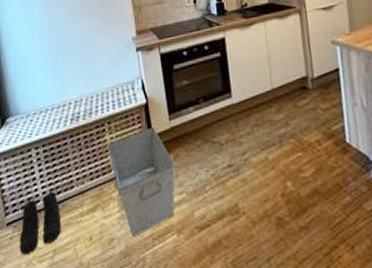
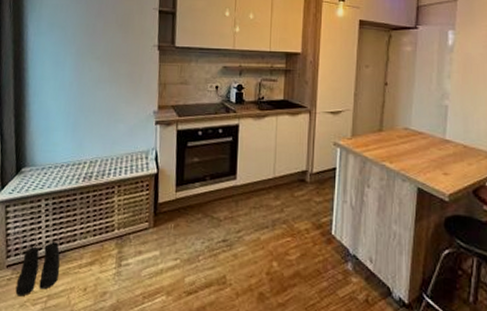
storage bin: present [108,127,175,237] -> none [114,195,174,293]

